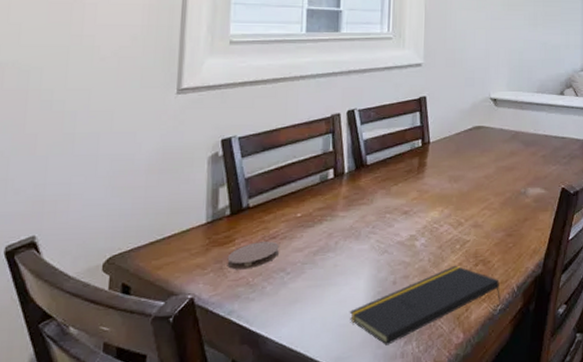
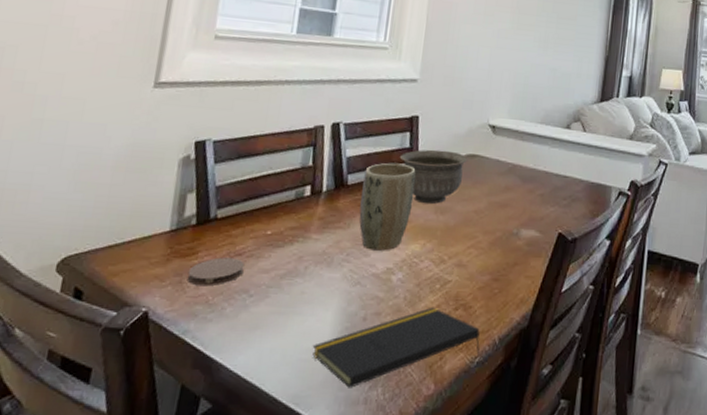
plant pot: none [380,141,429,221] -> present [359,162,416,251]
bowl: none [412,125,475,175] -> present [399,149,468,205]

